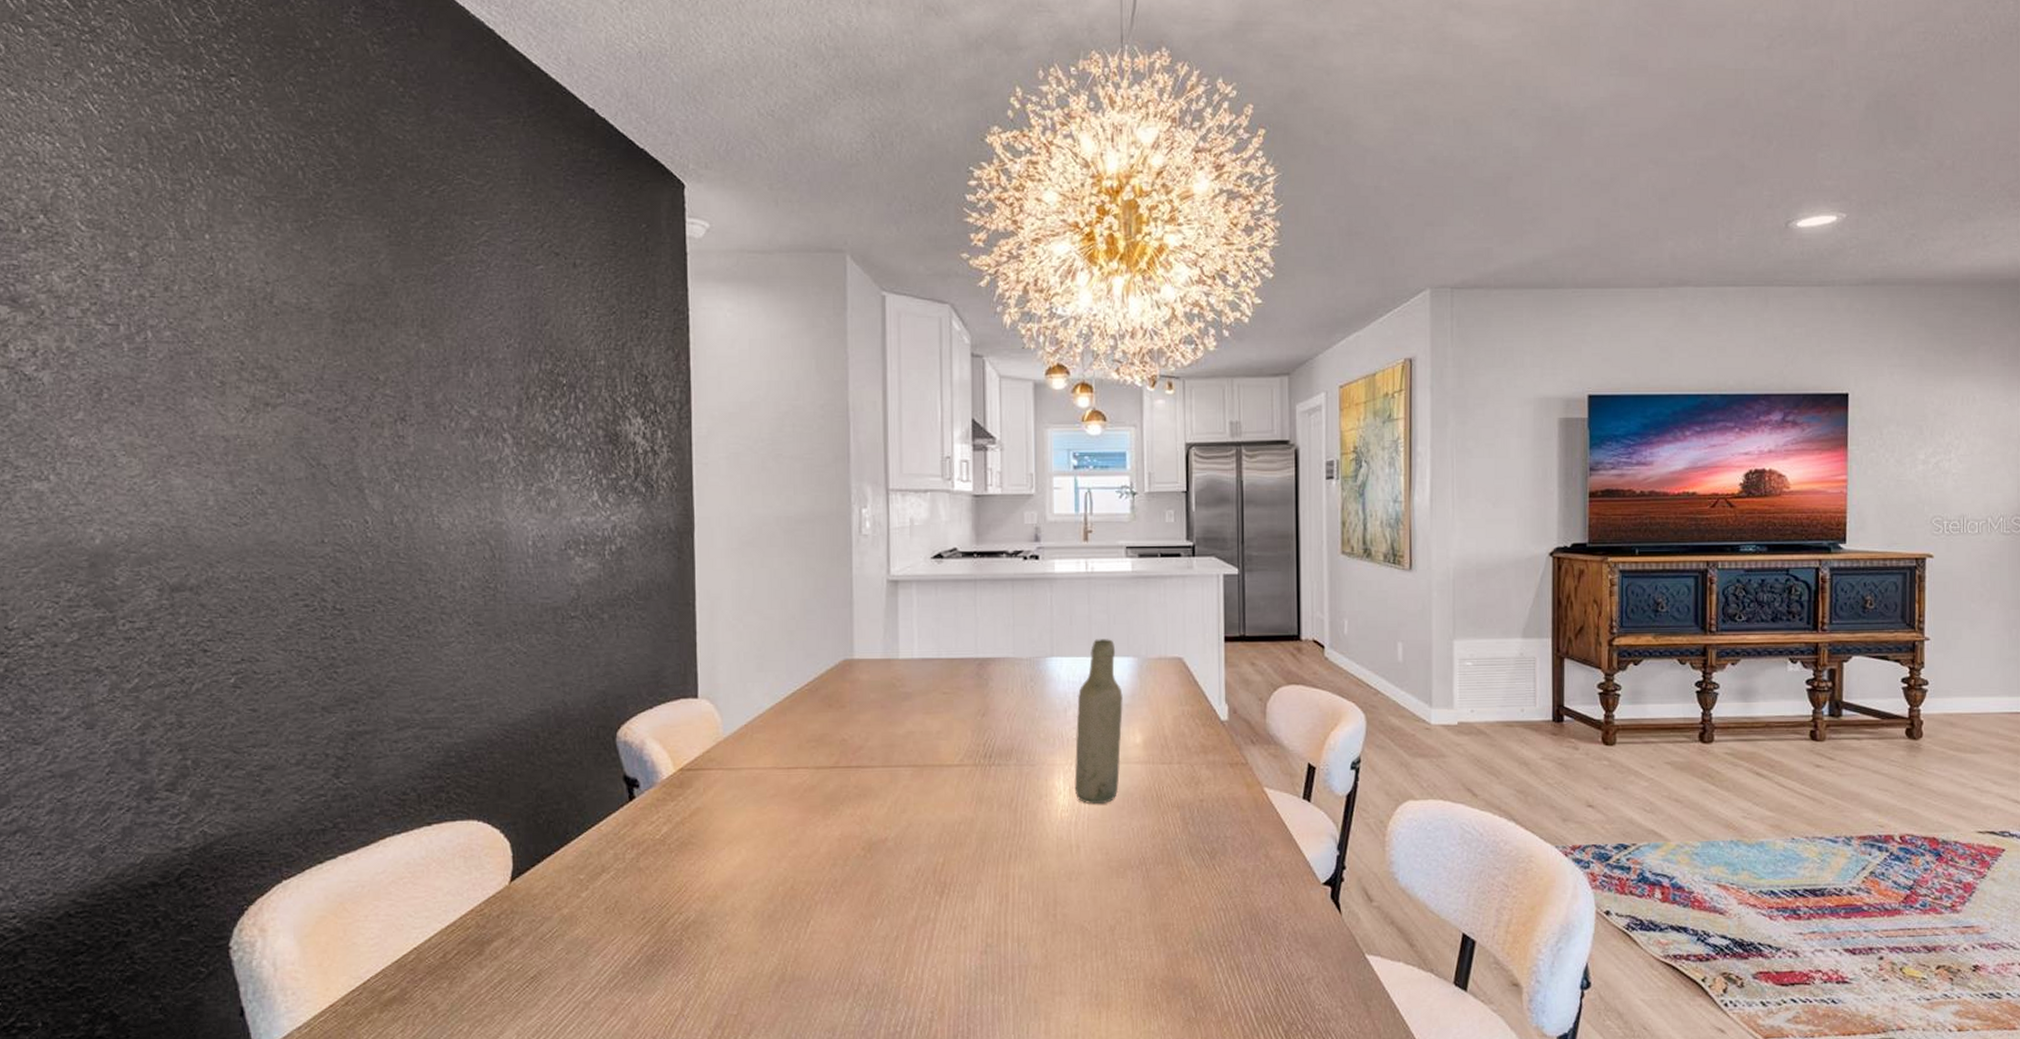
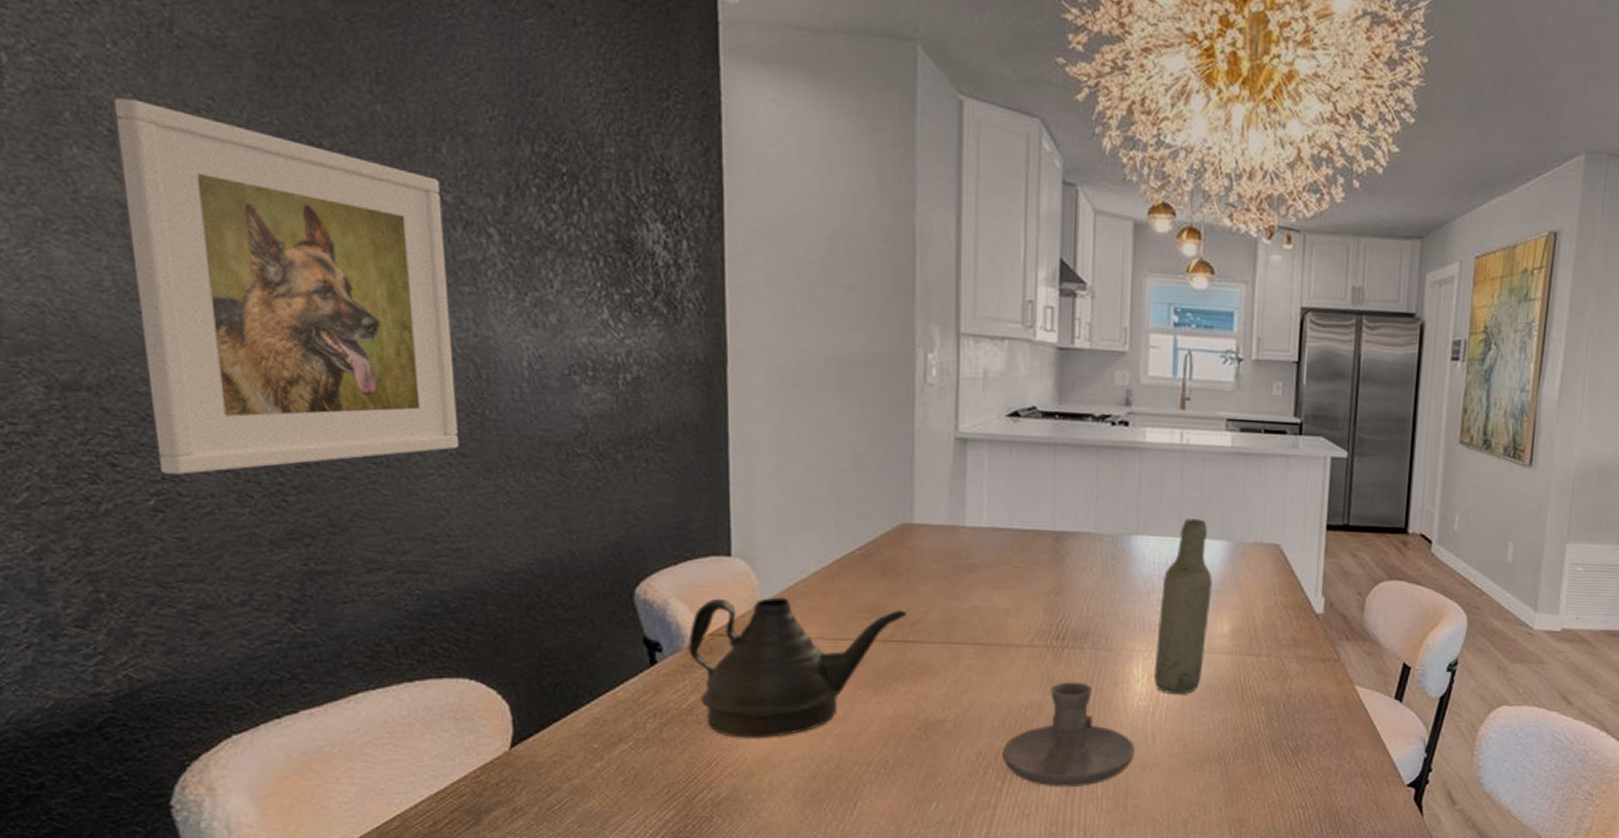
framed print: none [226,357,475,655] -> present [113,98,459,475]
teapot: none [660,732,850,864] -> present [687,597,907,738]
candle holder: none [939,797,1061,899] -> present [1002,681,1135,787]

